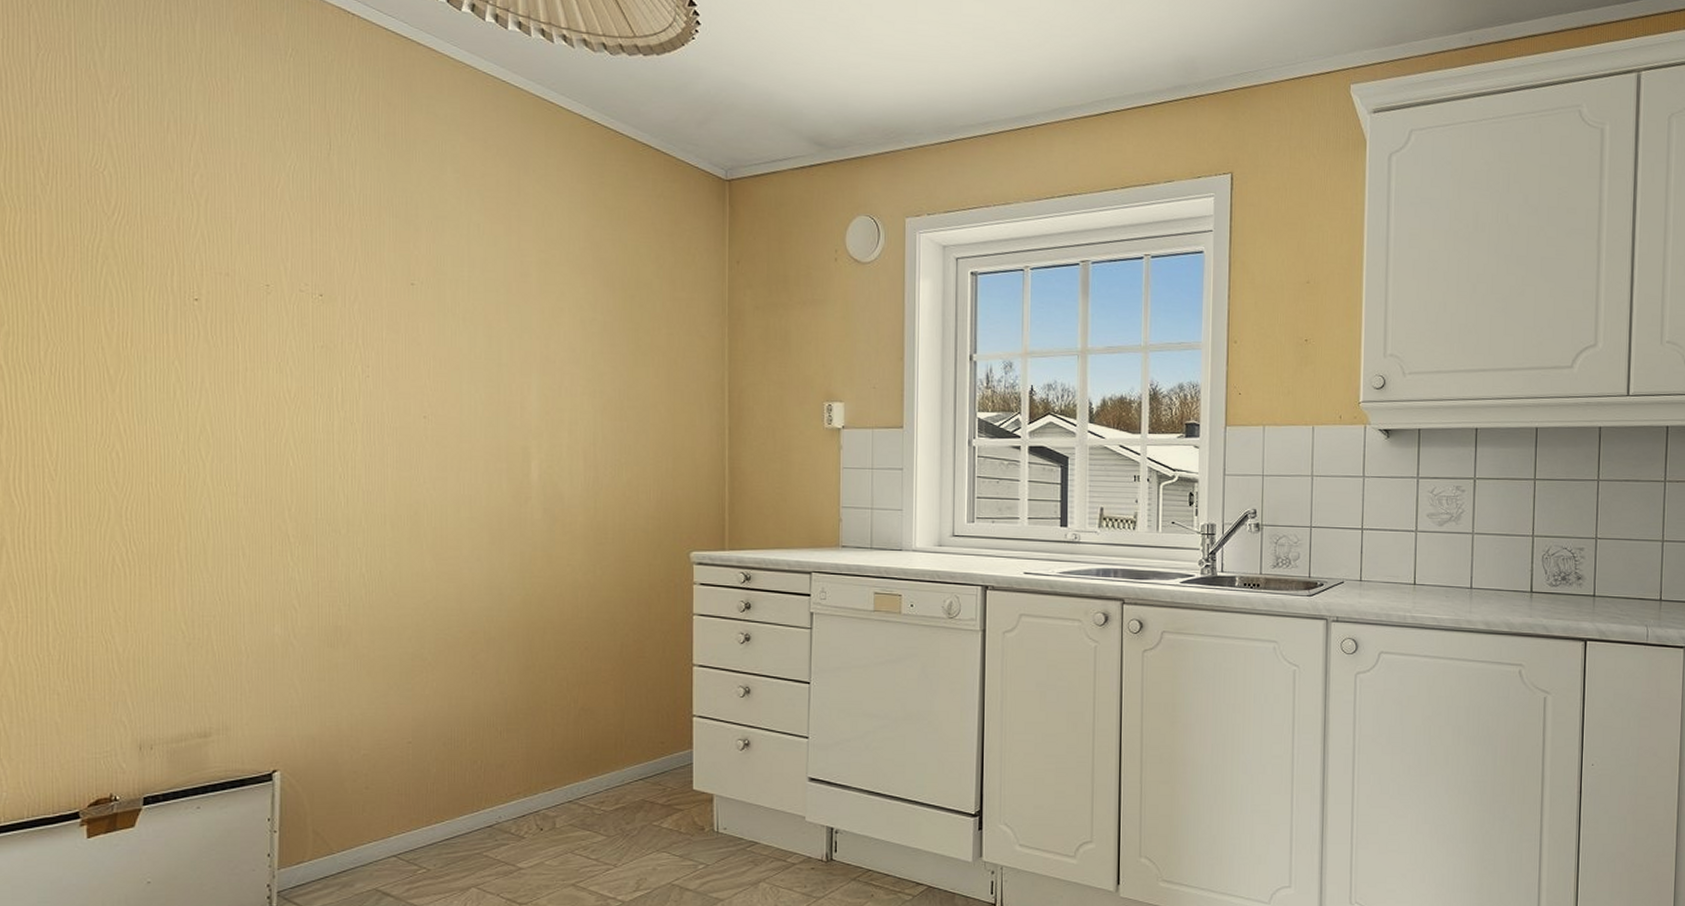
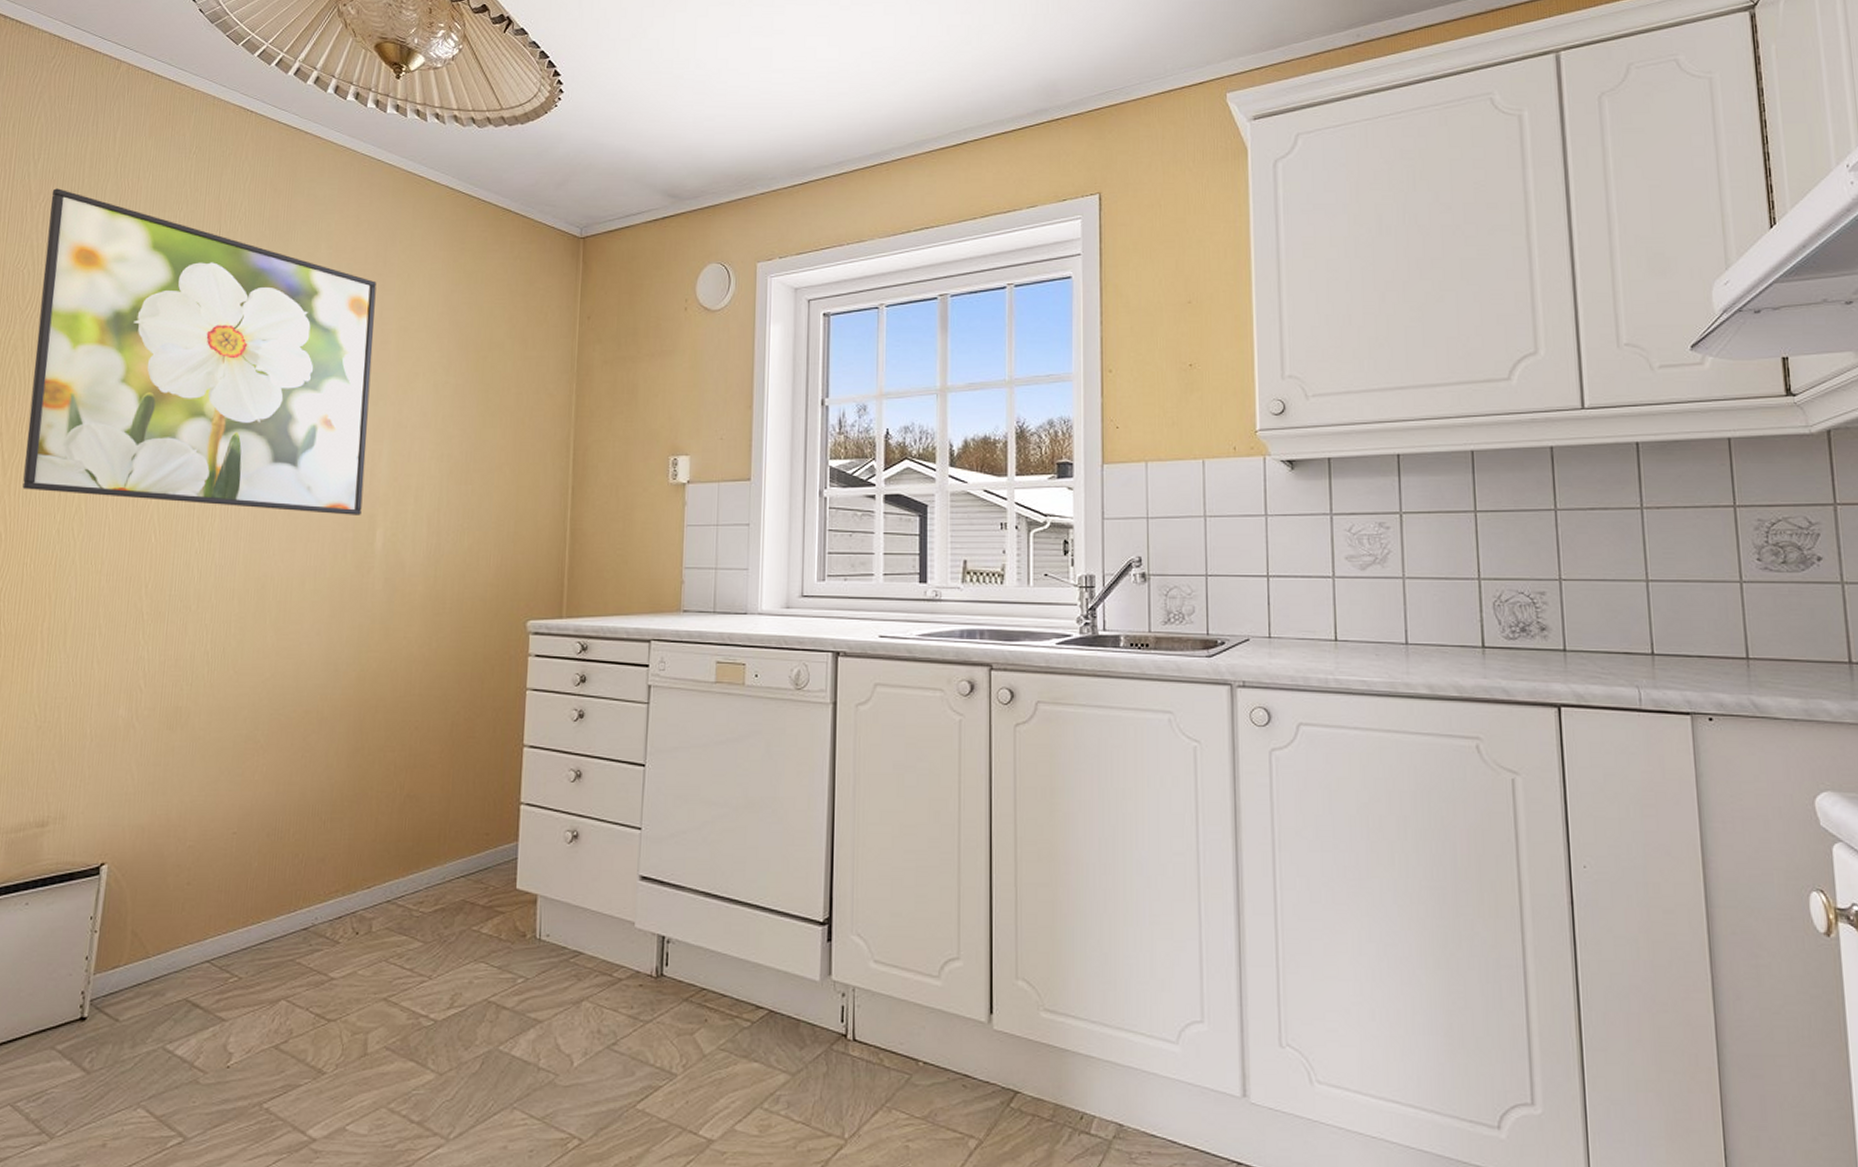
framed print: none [125,82,514,447] -> present [22,188,377,515]

